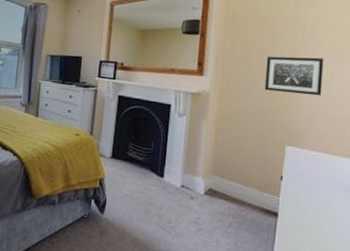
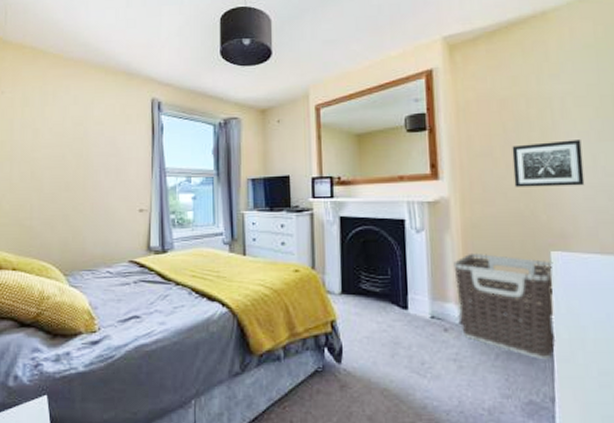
clothes hamper: none [205,138,287,233] -> present [453,253,556,360]

